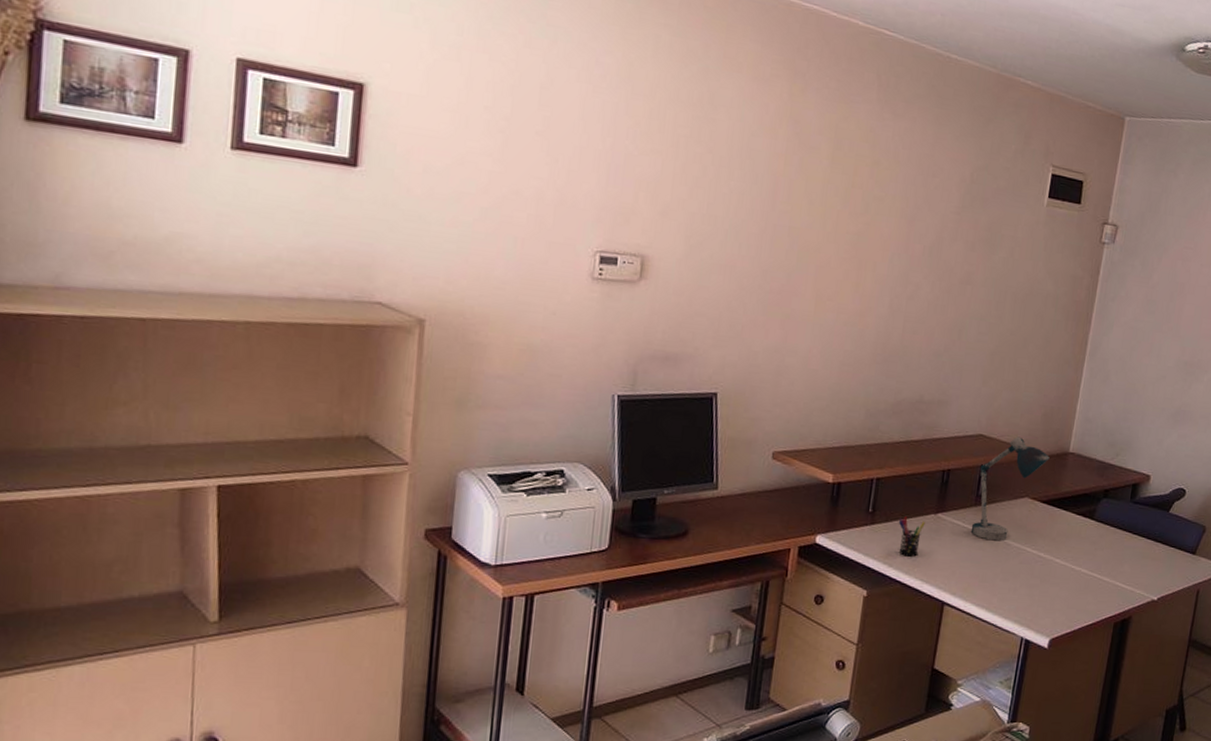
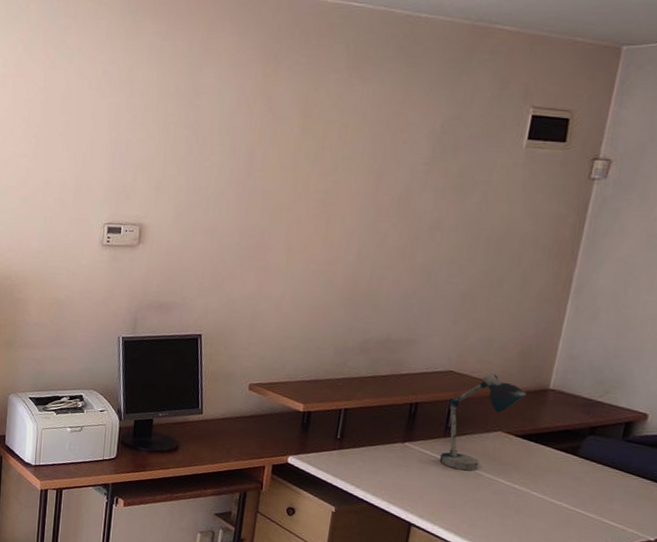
pen holder: present [898,516,925,557] -> none [365,444,392,481]

